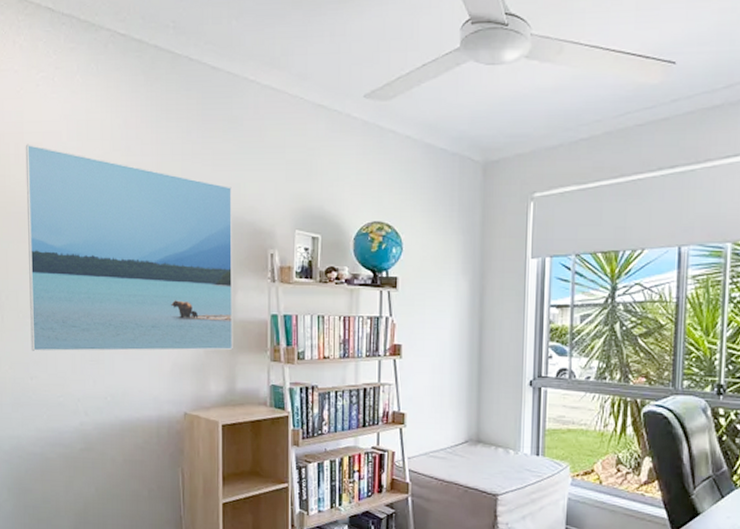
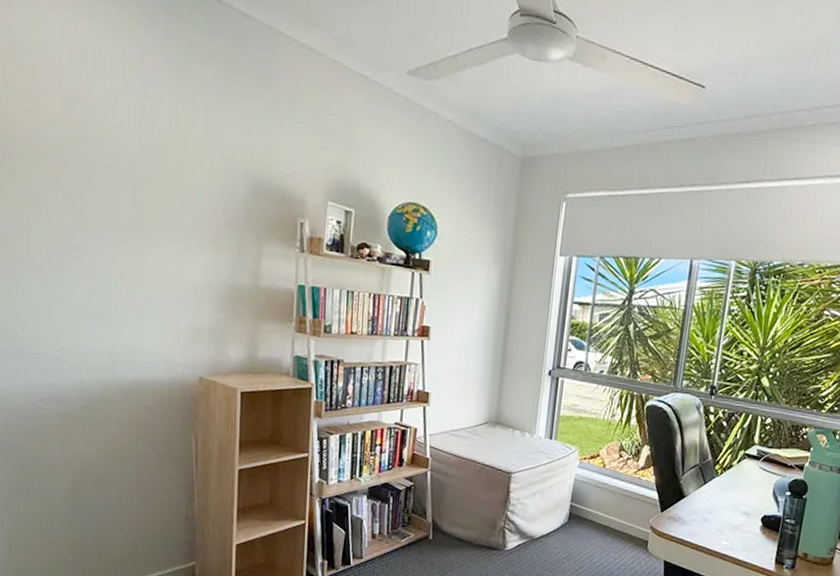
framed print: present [25,144,233,352] -> none [16,66,261,317]

